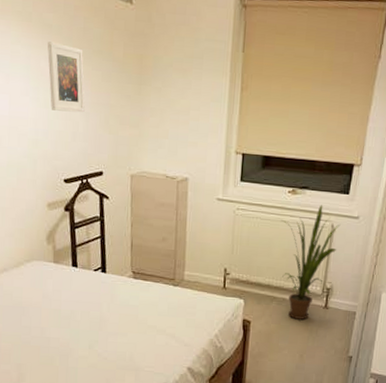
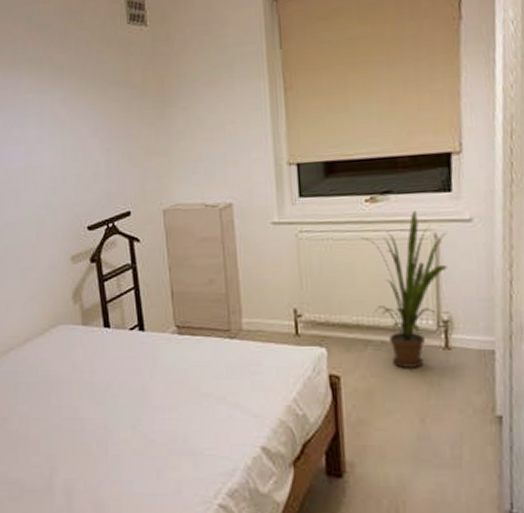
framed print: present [47,41,85,113] -> none [61,82,105,153]

